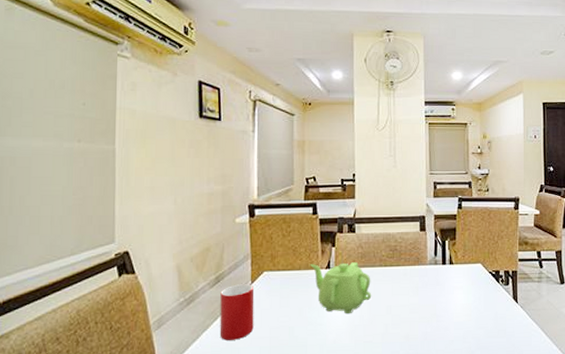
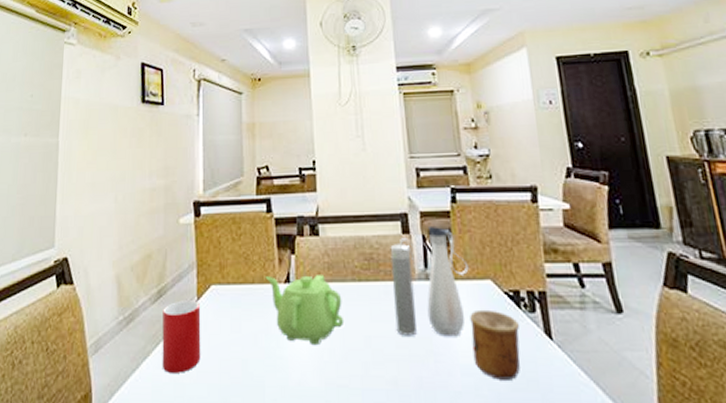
water bottle: none [410,225,466,305] -> present [390,225,469,337]
cup: none [464,284,497,331] -> present [470,309,520,380]

